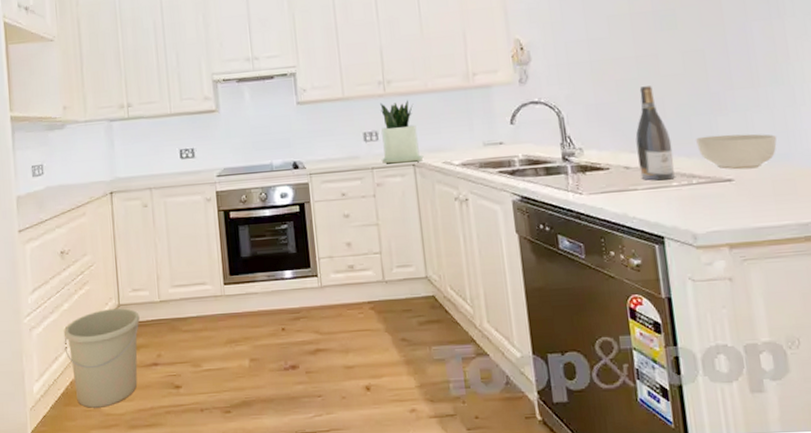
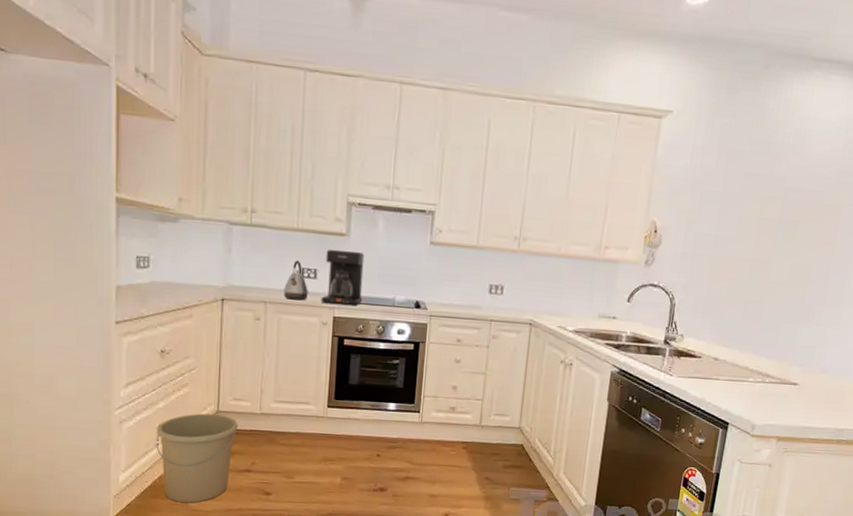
kettle: none [165,143,190,182] -> present [283,260,309,301]
coffee maker: none [200,125,242,179] -> present [321,250,365,305]
planter: present [380,100,424,164] -> none [501,258,544,322]
wine bottle: present [635,86,675,181] -> none [725,288,760,376]
bowl: present [695,134,777,170] -> none [778,342,844,378]

